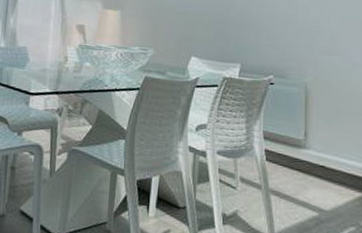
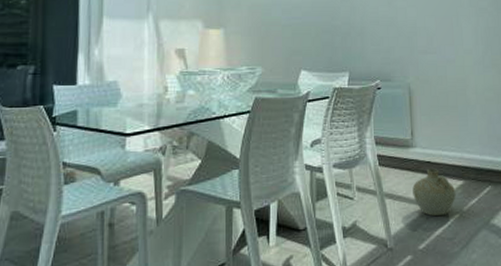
ceramic jug: none [302,174,353,225] -> present [412,169,456,217]

